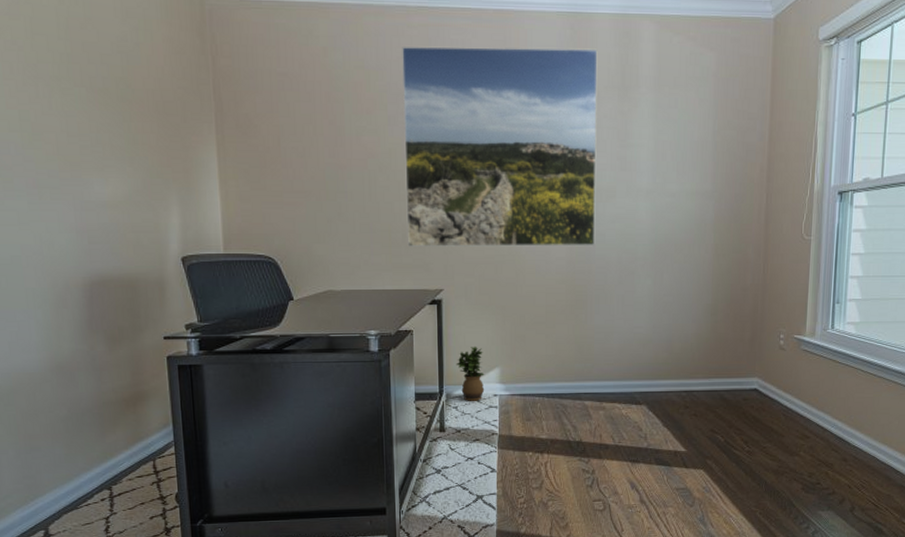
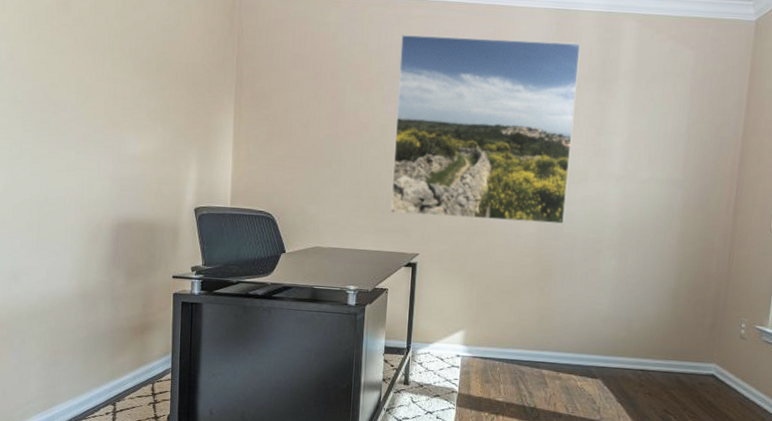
potted plant: present [456,346,485,401] -> none [424,308,450,360]

